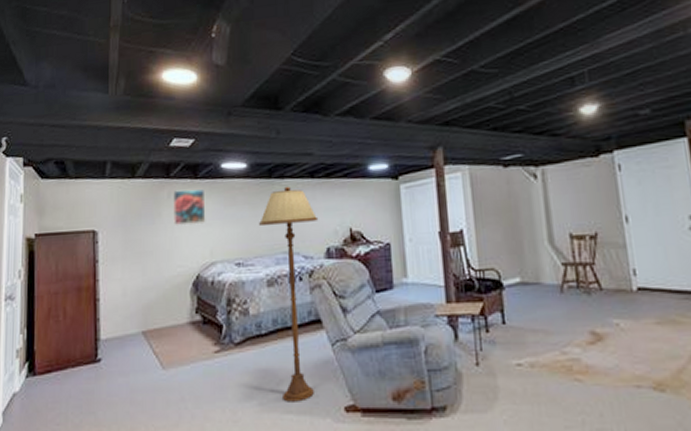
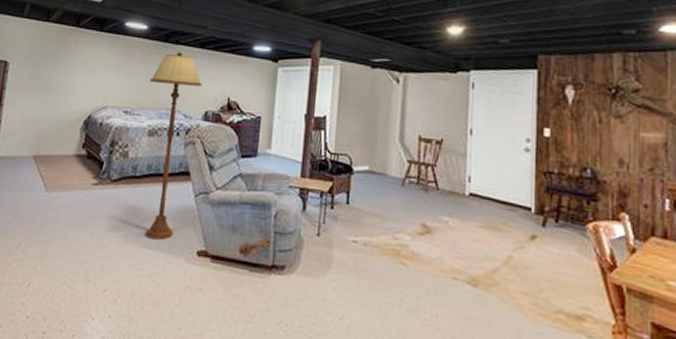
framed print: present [172,189,206,226] -> none [76,38,108,72]

